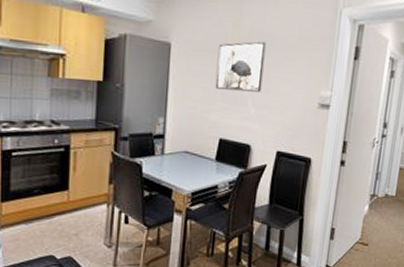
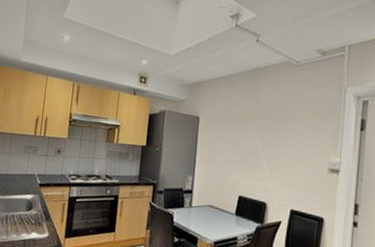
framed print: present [215,41,266,92] -> none [235,115,279,158]

